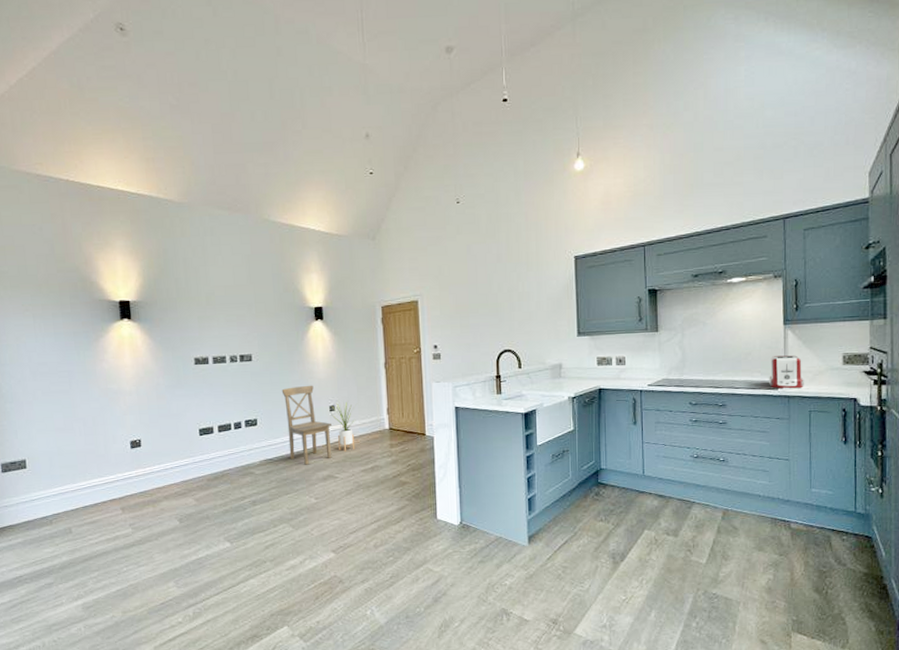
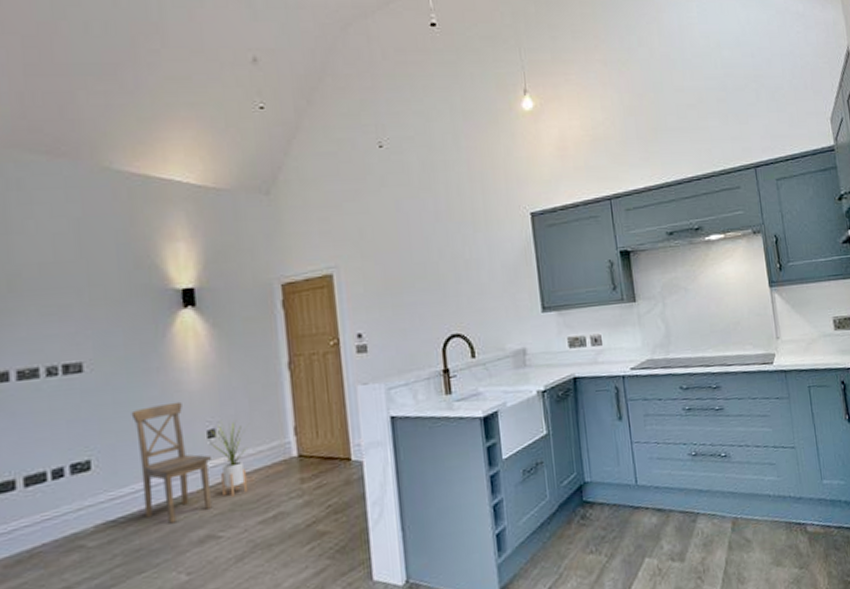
toaster: present [769,355,804,389] -> none [761,322,799,362]

